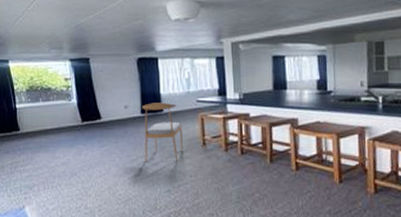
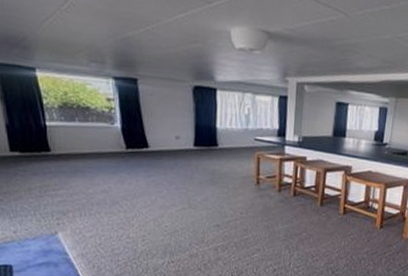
dining chair: present [142,102,183,161] -> none [195,136,237,197]

